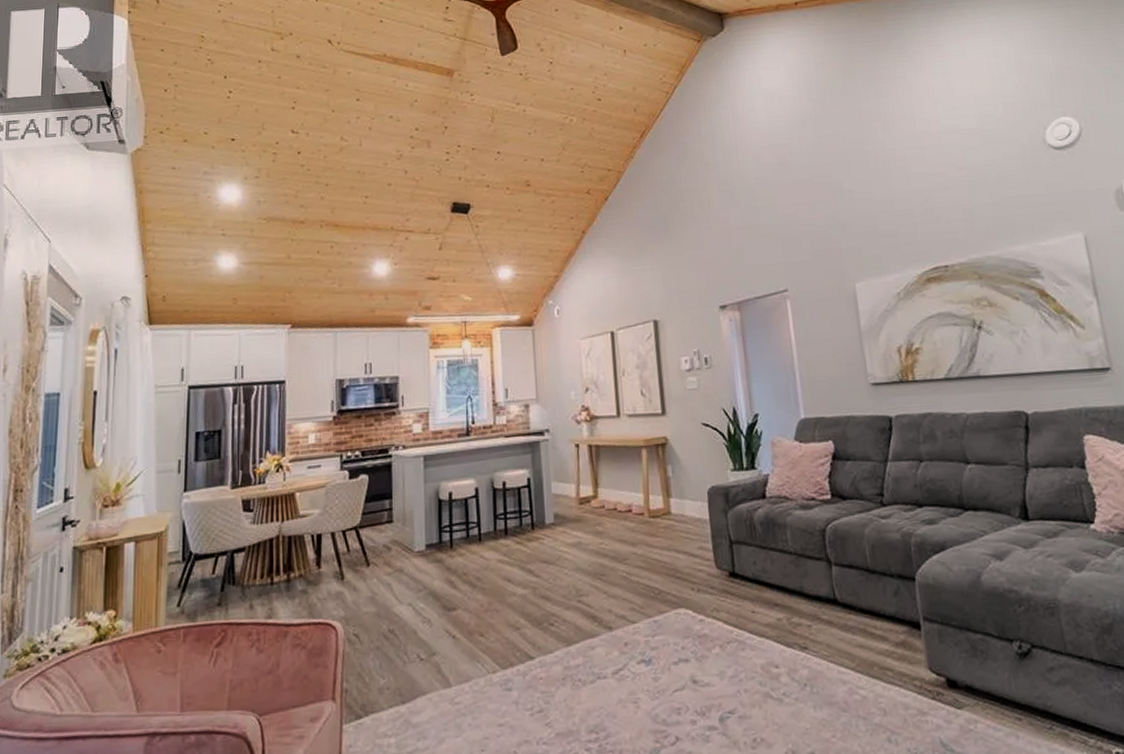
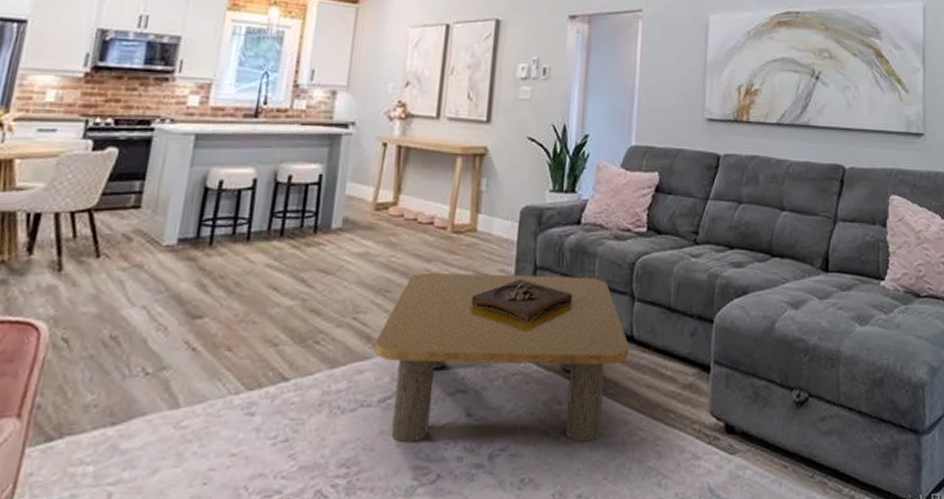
coffee table: none [600,546,835,710] -> present [374,272,629,443]
wooden tray: none [677,553,771,594] -> present [470,278,573,323]

